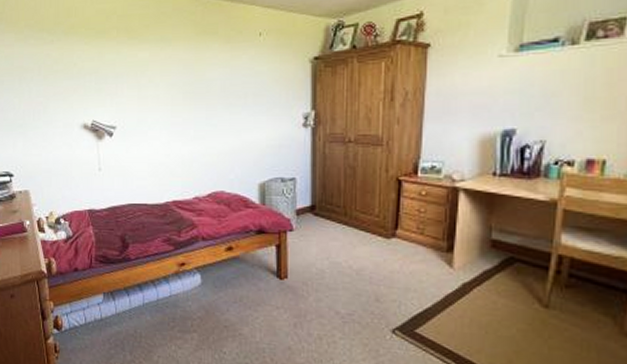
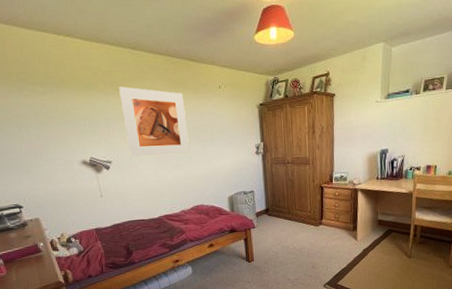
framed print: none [134,34,213,123] -> present [119,86,190,157]

